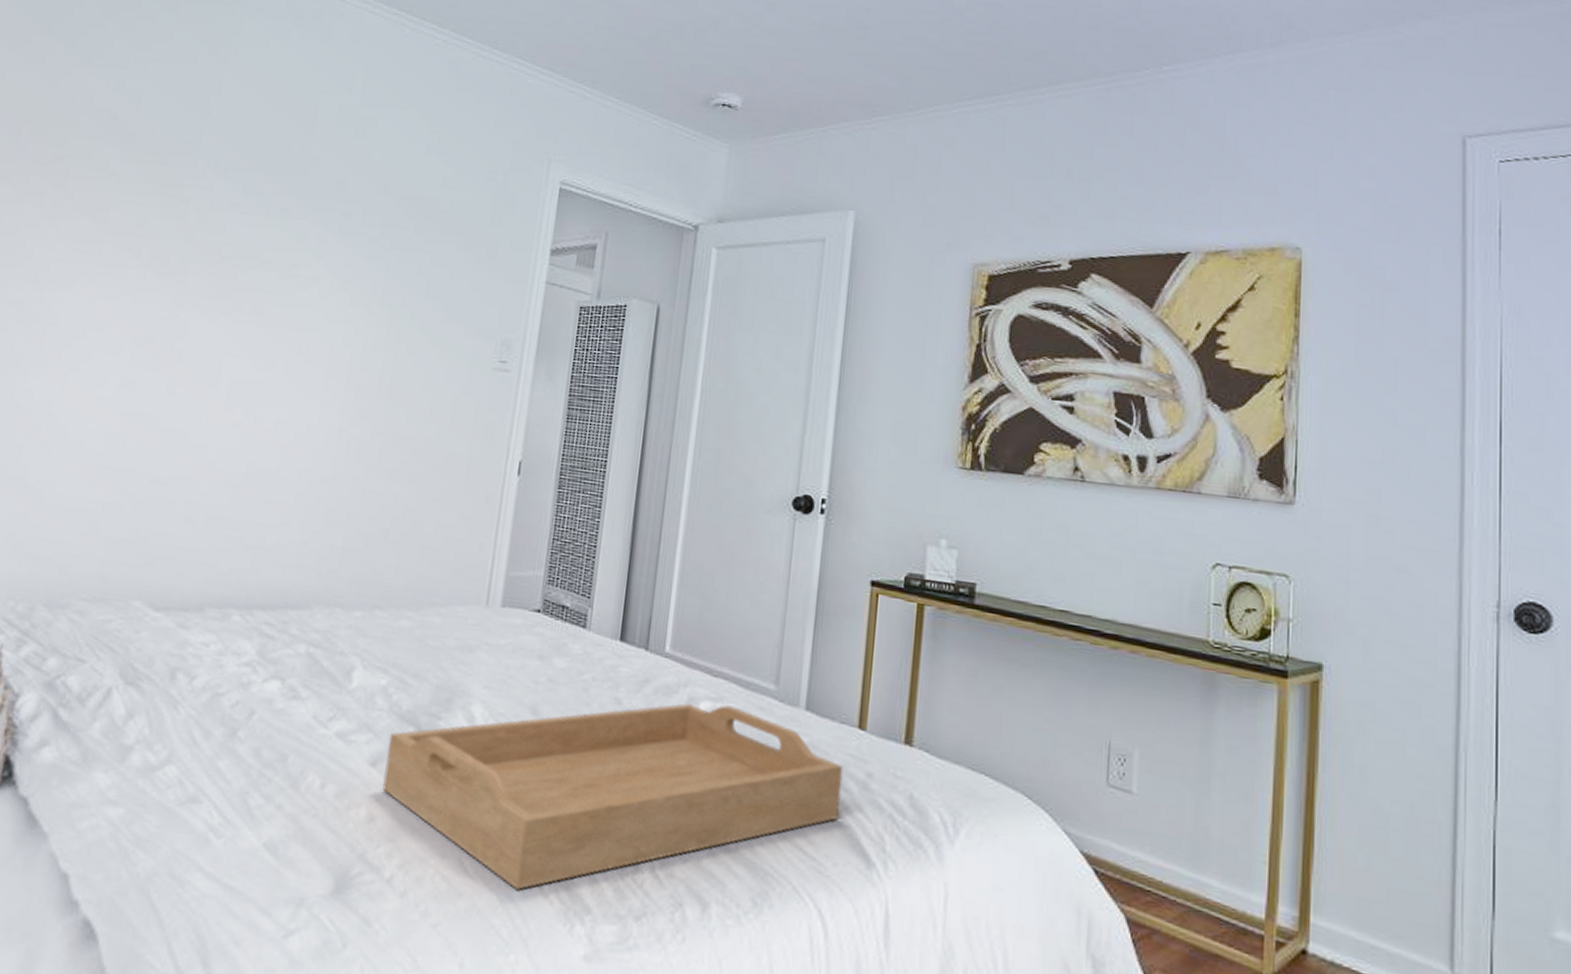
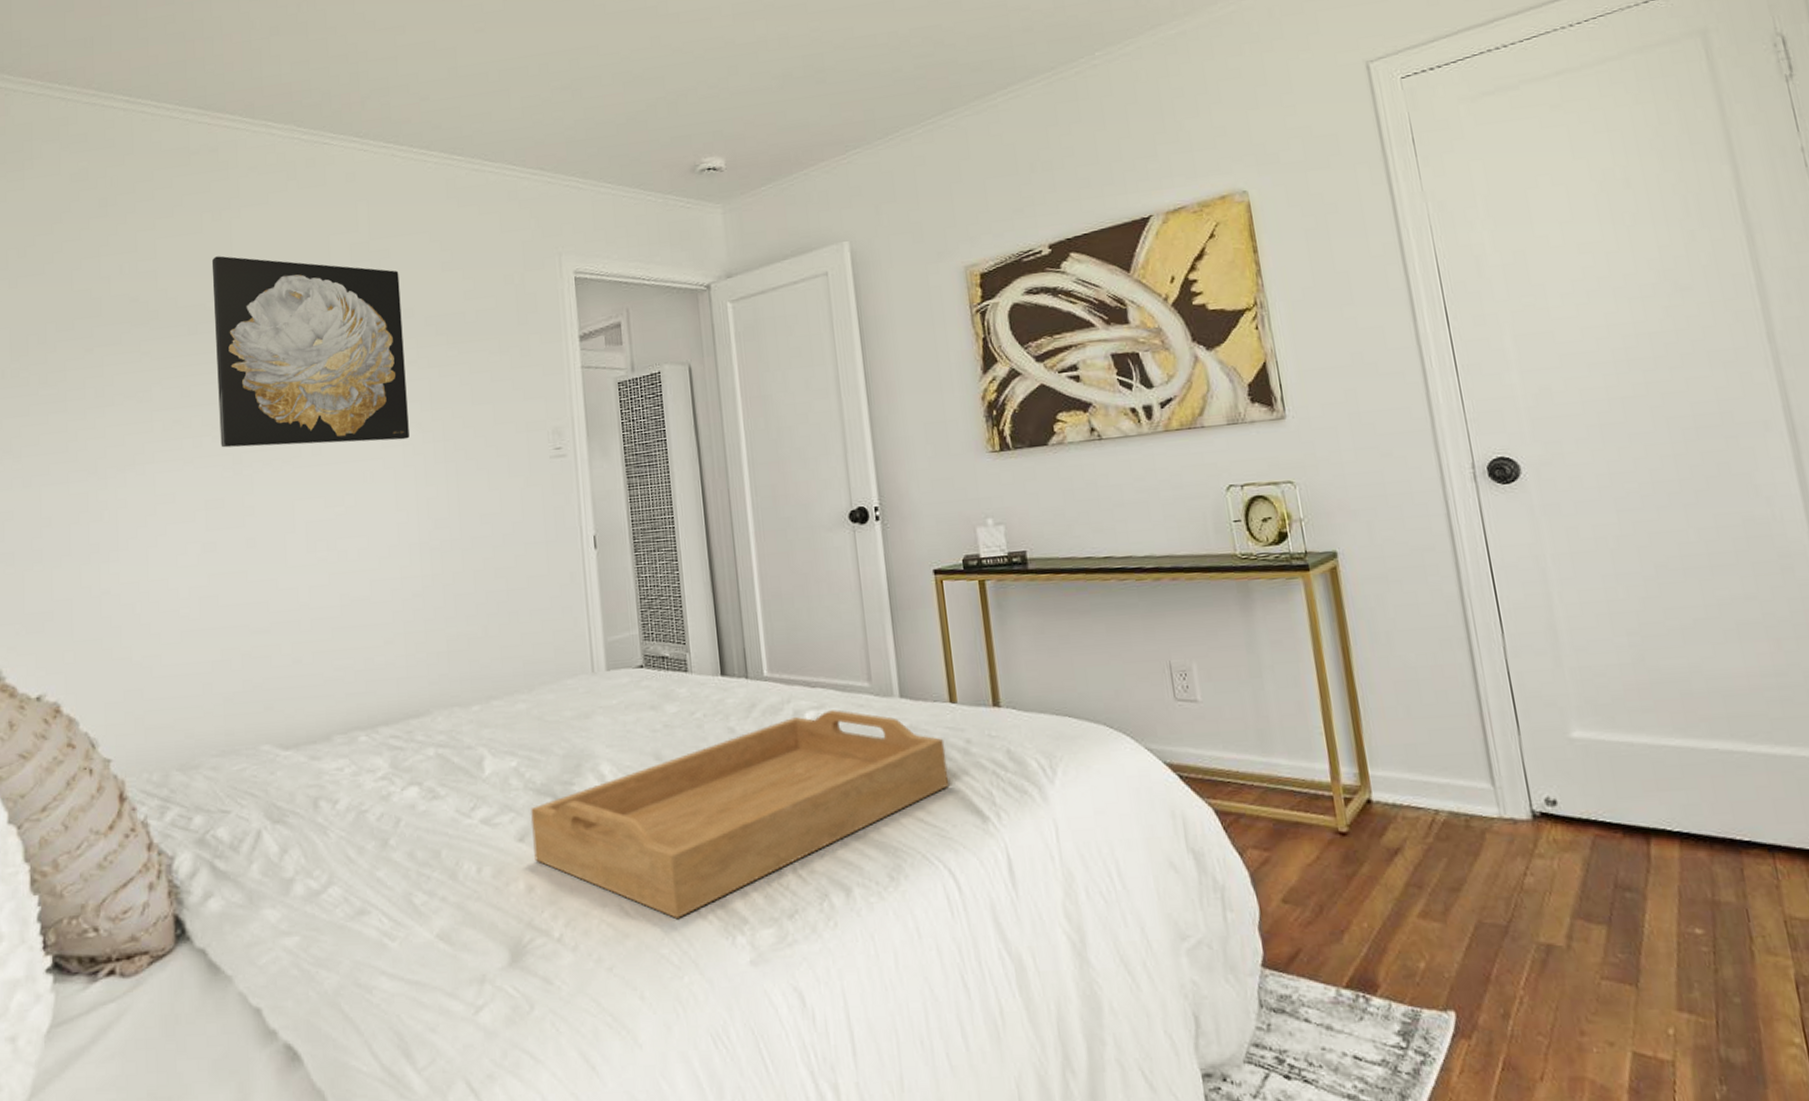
wall art: none [164,90,382,318] -> present [211,256,409,448]

